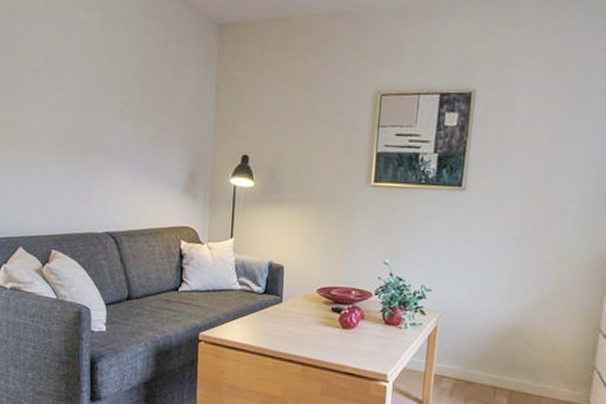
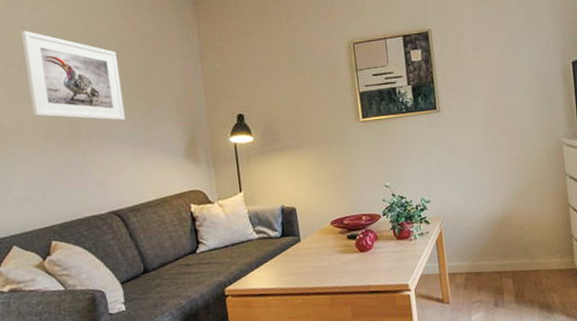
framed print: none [52,35,136,142] -> present [20,30,126,121]

